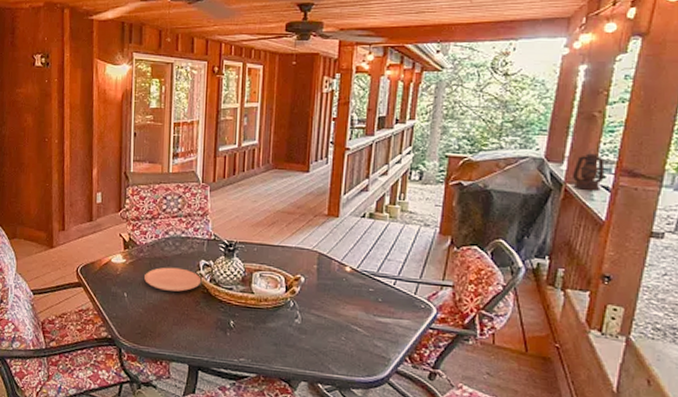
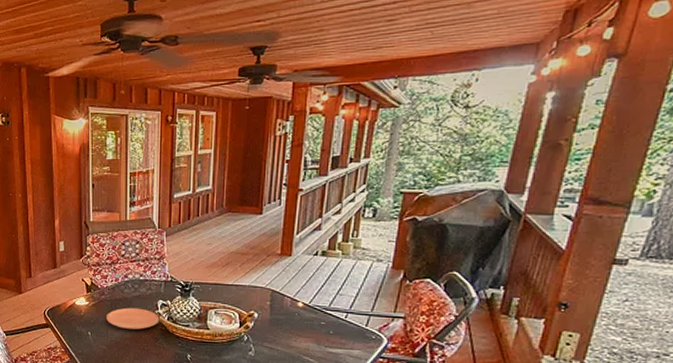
lantern: present [573,149,605,192] -> none [533,178,569,221]

